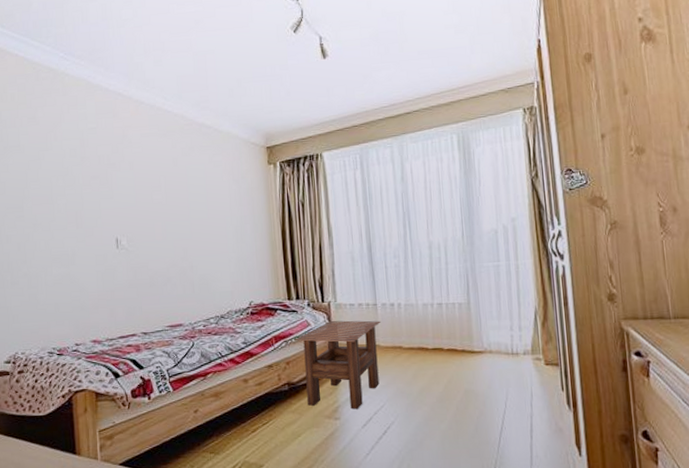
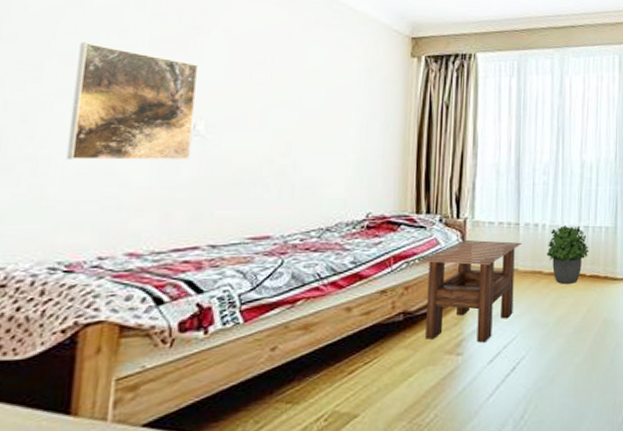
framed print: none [42,187,121,274] -> present [66,42,199,161]
potted plant: none [404,304,445,358] -> present [546,225,589,284]

